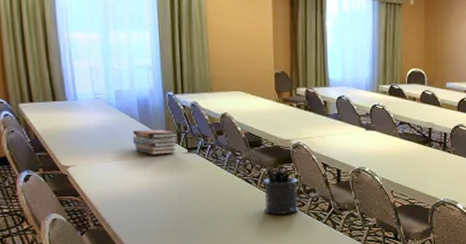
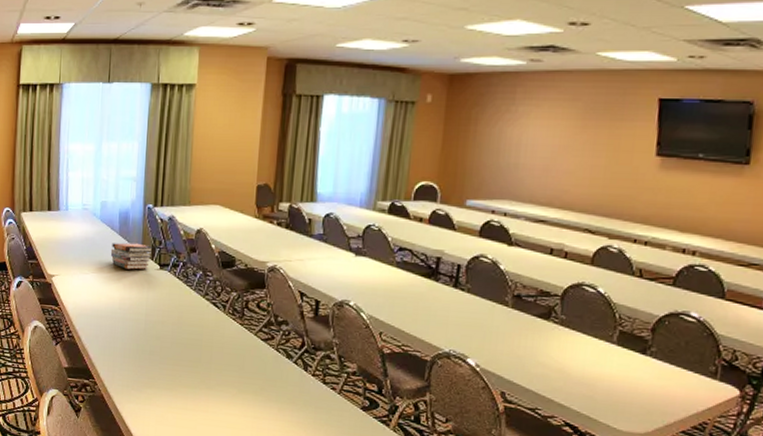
pen holder: present [263,166,299,214] -> none [230,291,270,347]

